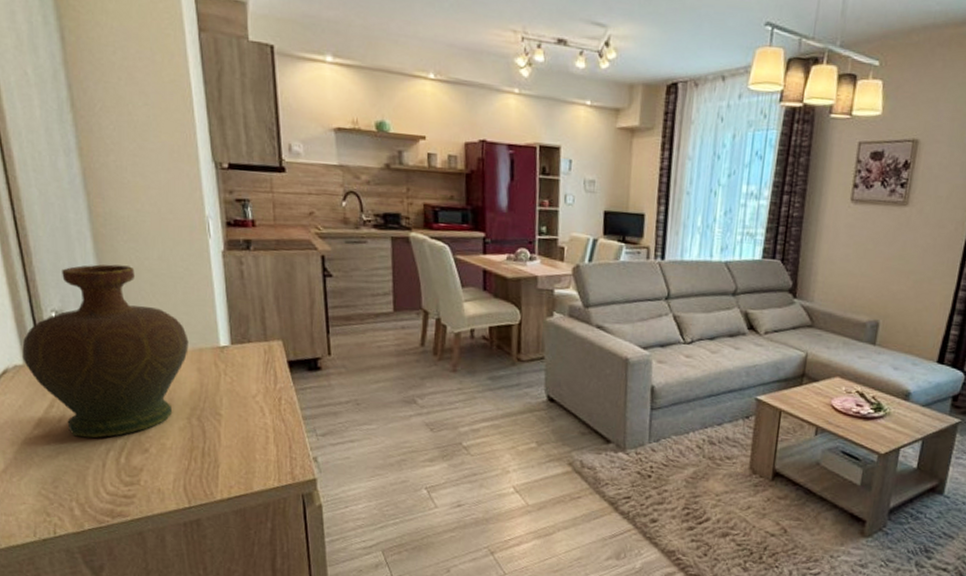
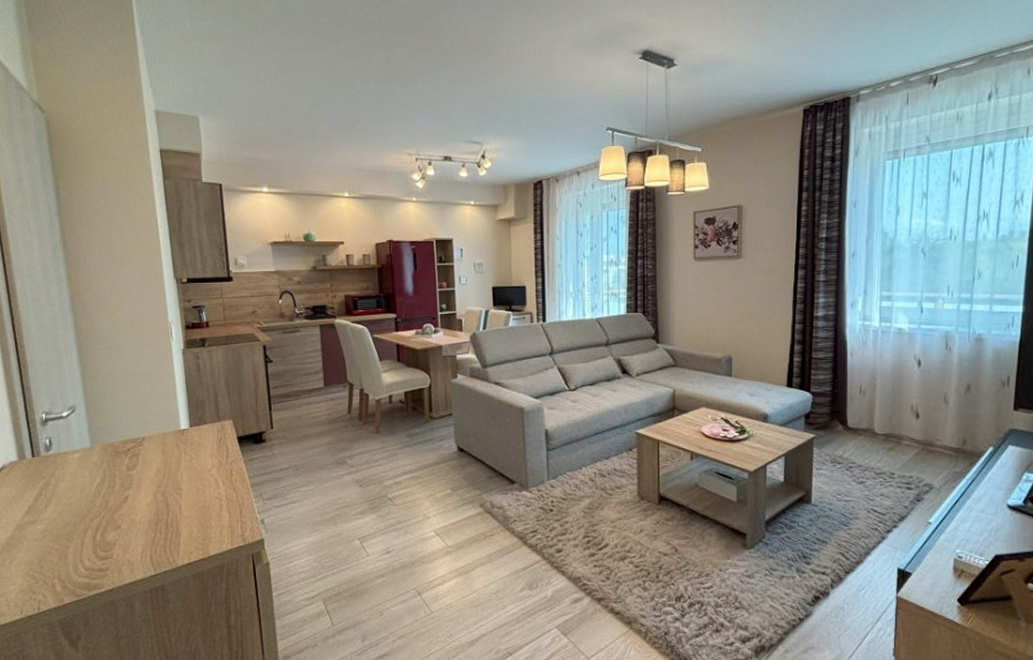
decorative vase: present [22,264,189,439] -> none [17,369,155,520]

